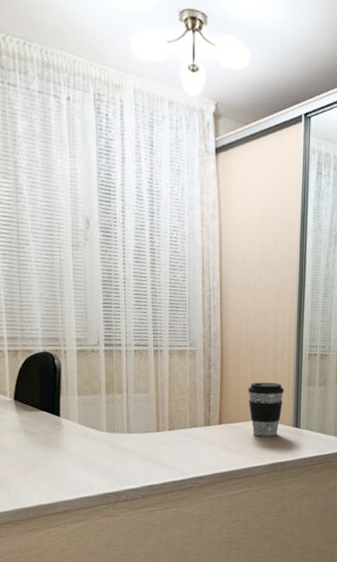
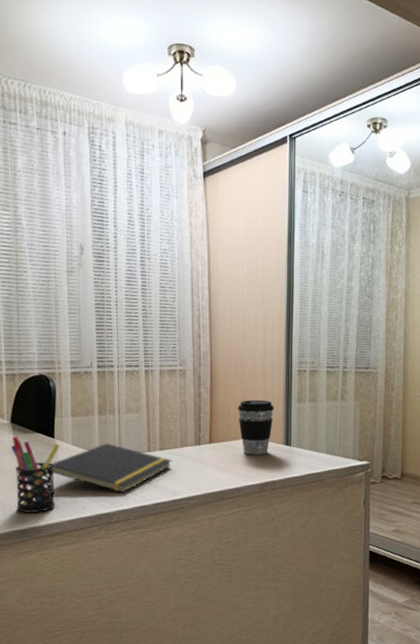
pen holder: none [14,414,66,491] -> present [10,436,60,513]
notepad: none [52,422,181,473] -> present [46,443,172,493]

